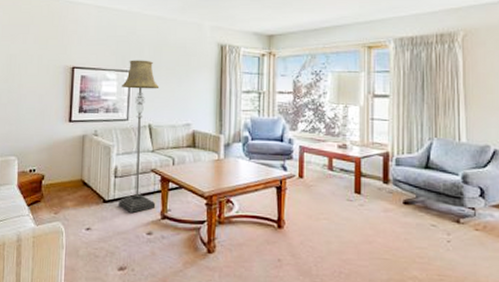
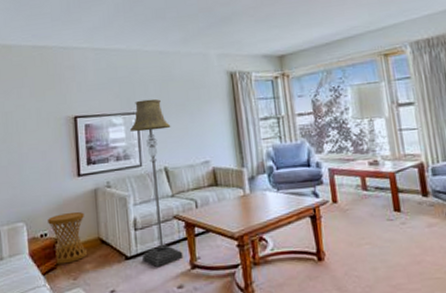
side table: none [37,154,71,199] -> present [48,212,88,265]

